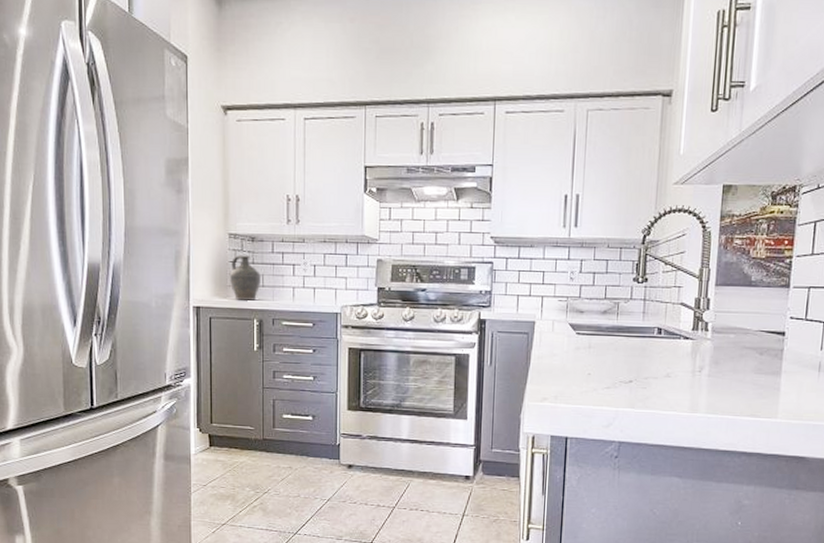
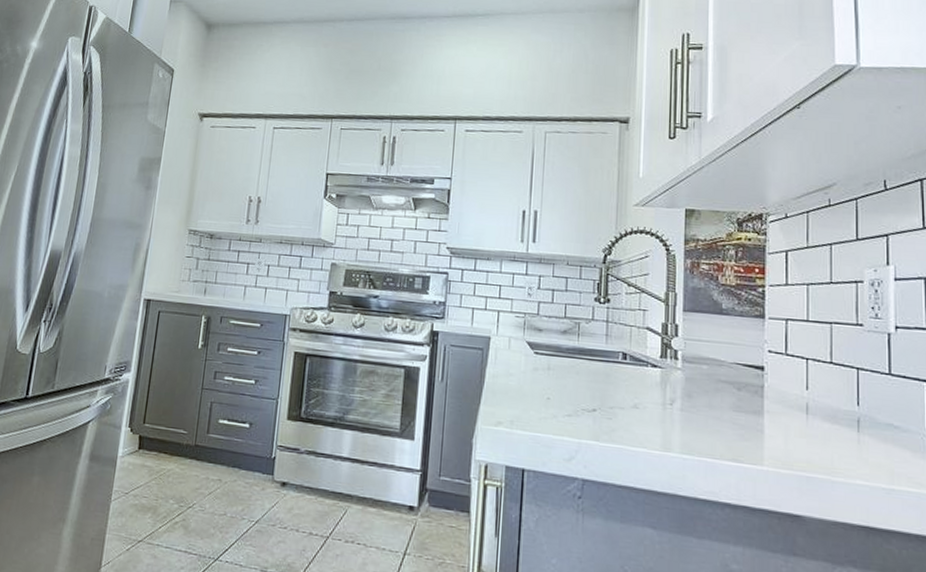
ceramic jug: present [229,255,262,301] -> none [183,250,216,297]

